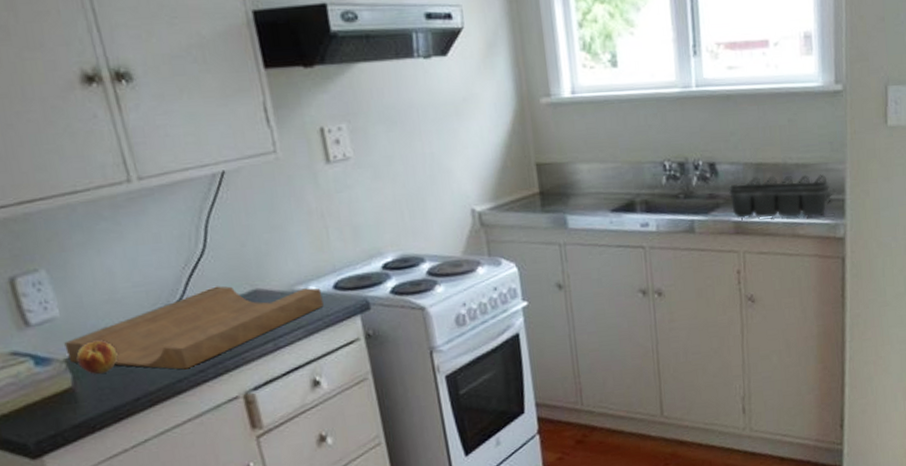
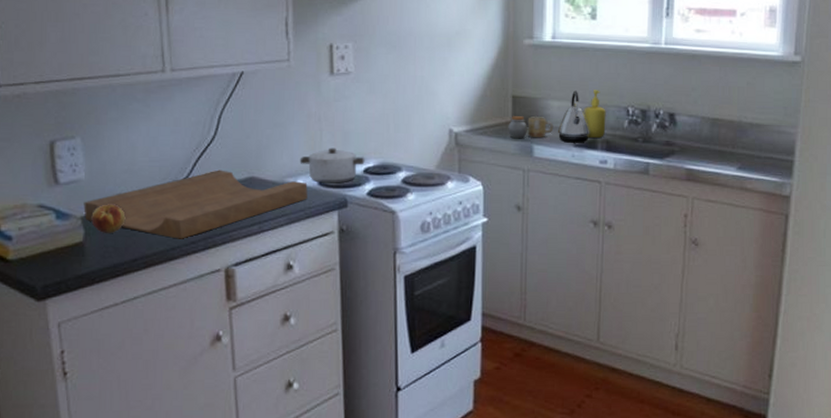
cooking pot: none [307,245,382,287] -> present [299,147,365,183]
jar: none [536,185,558,212] -> present [508,116,527,139]
mug: none [556,182,586,207] -> present [527,115,554,137]
kettle: none [590,149,627,209] -> present [557,90,590,143]
soap dispenser: none [616,146,643,201] -> present [584,90,606,139]
dish rack: present [727,174,834,218] -> none [684,130,784,173]

